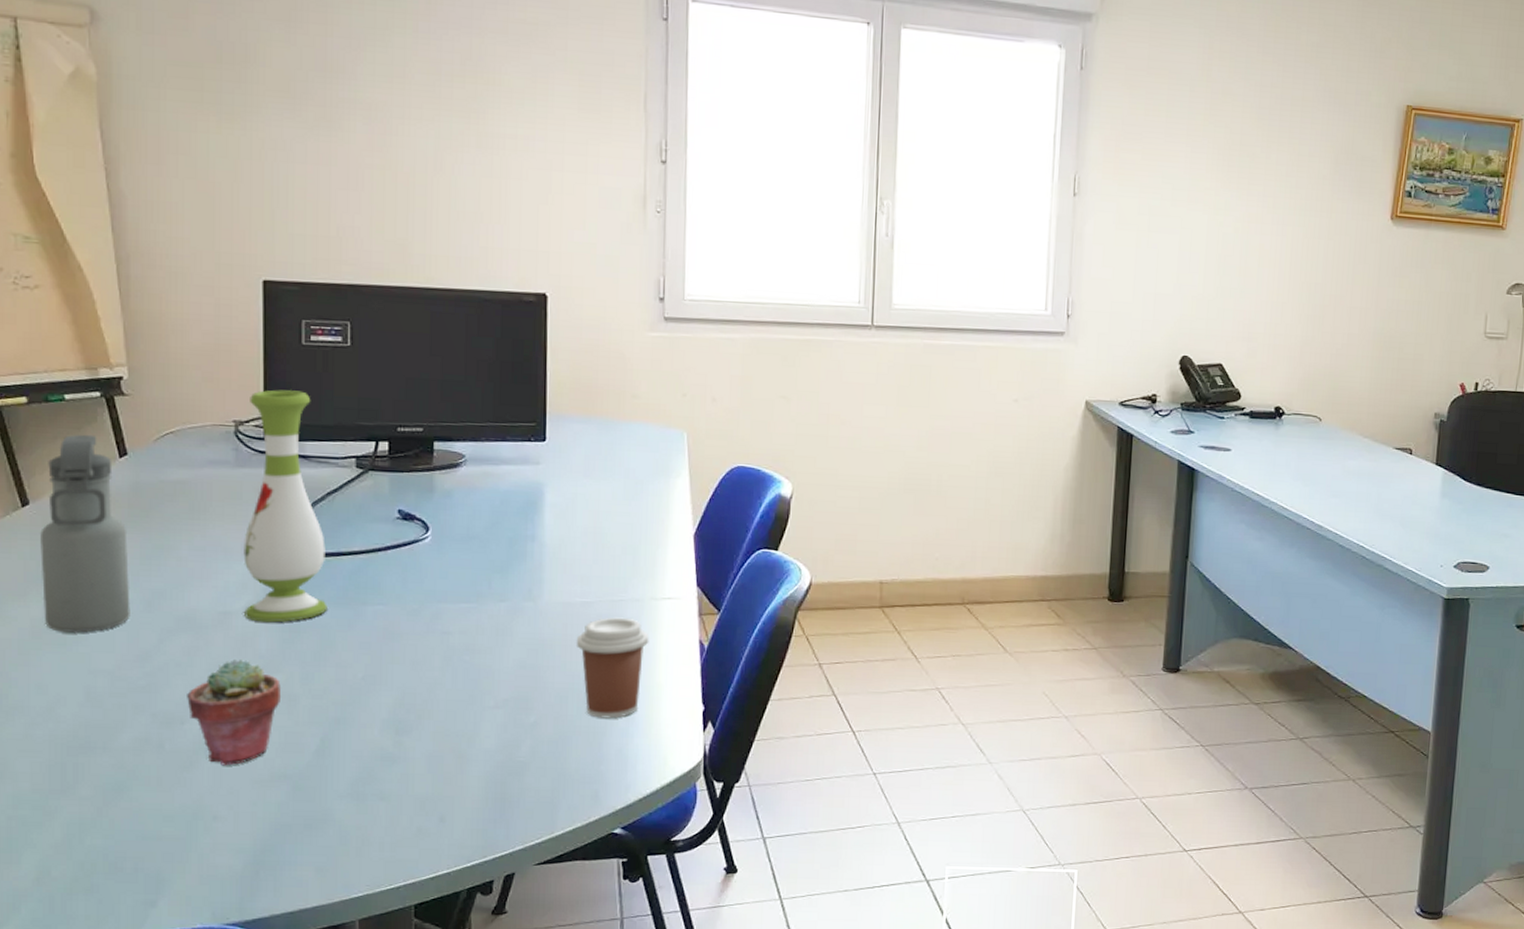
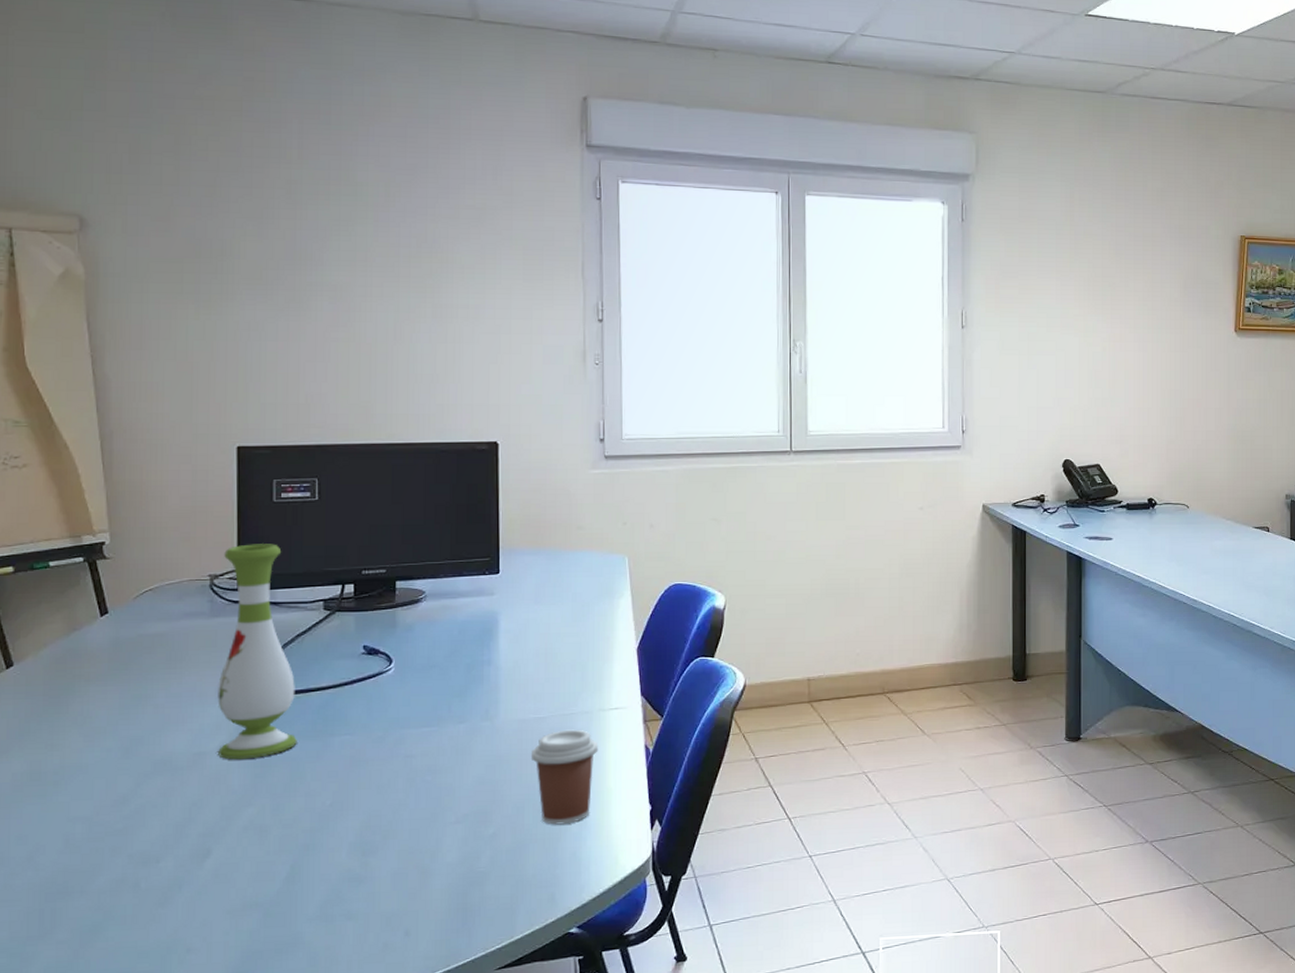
water bottle: present [40,434,130,634] -> none [23,597,109,785]
potted succulent: present [187,660,282,766] -> none [162,797,254,899]

